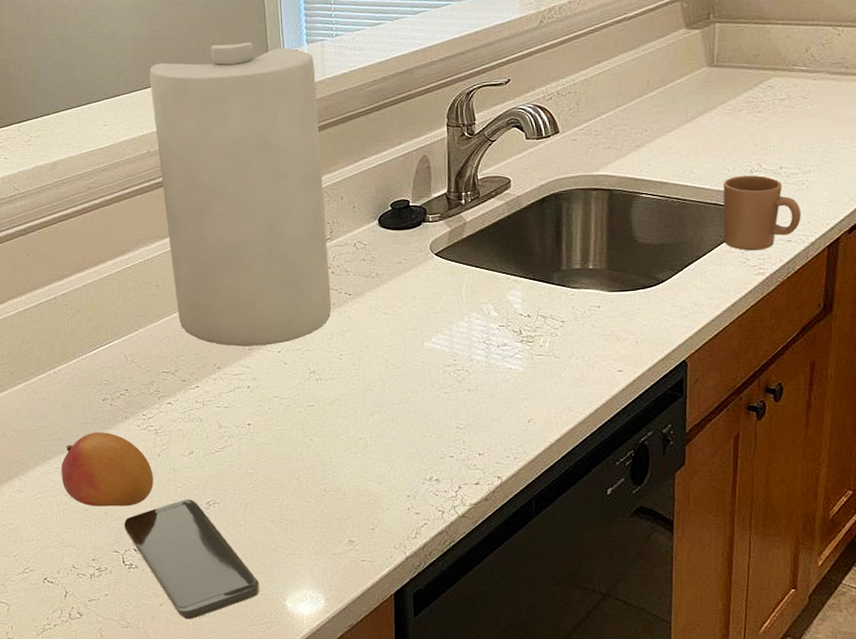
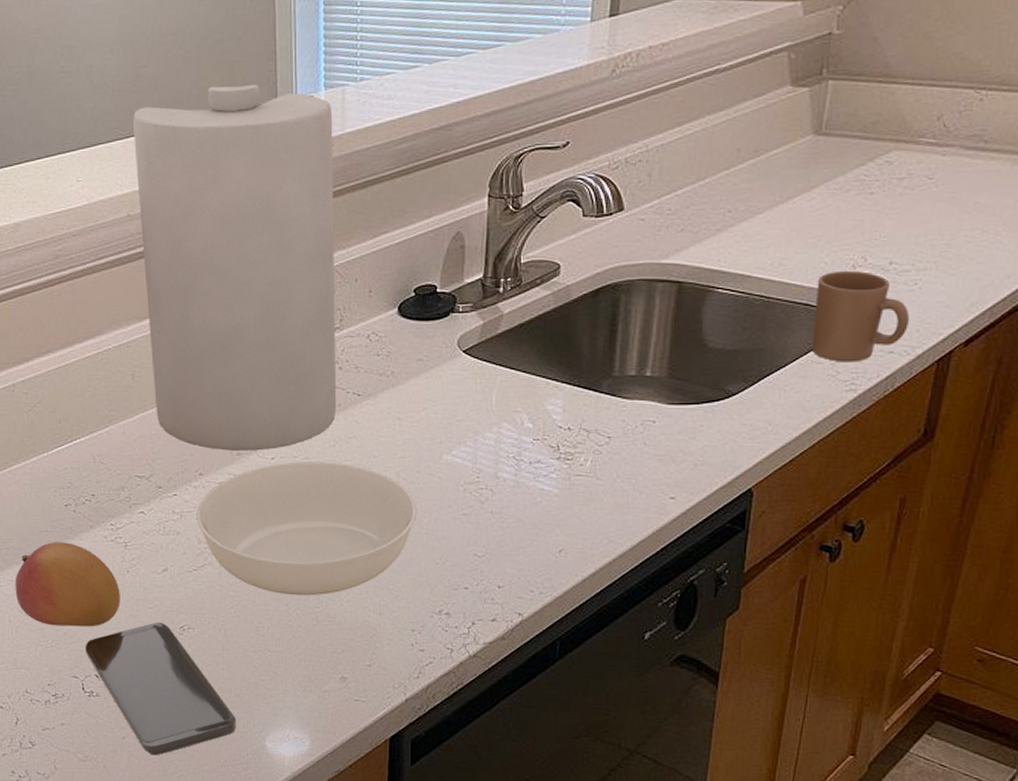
bowl: none [216,352,406,470] -> present [197,462,417,596]

